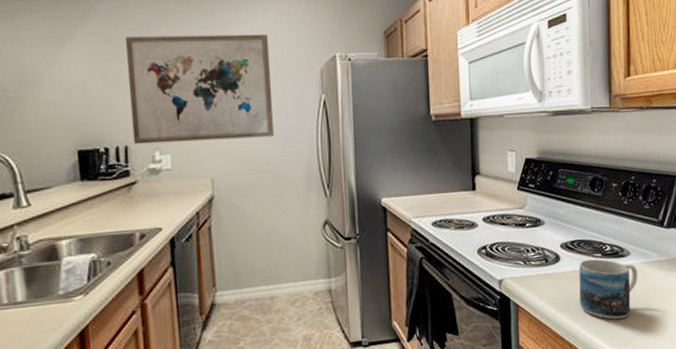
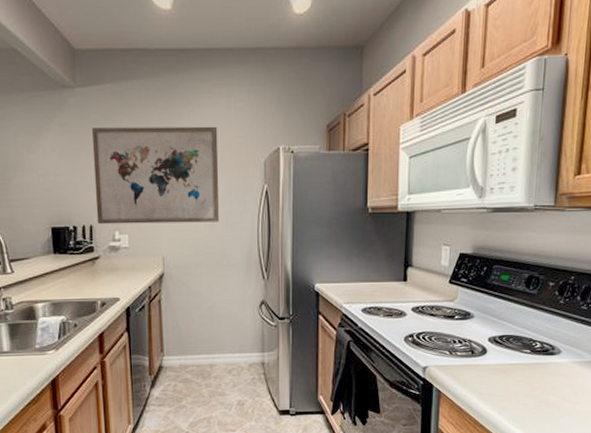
mug: present [579,259,638,320] -> none [503,354,568,413]

